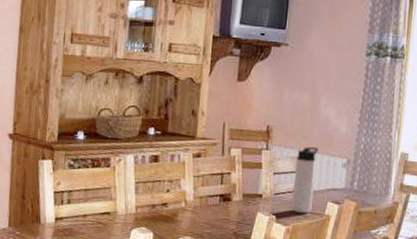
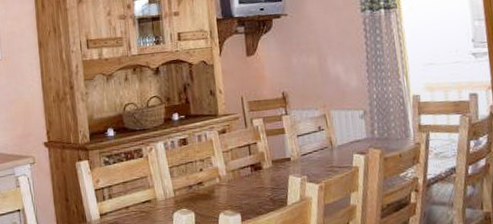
thermos bottle: present [291,146,319,214] -> none [315,104,340,169]

